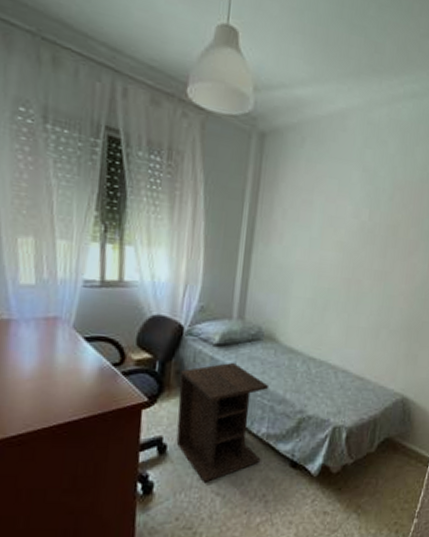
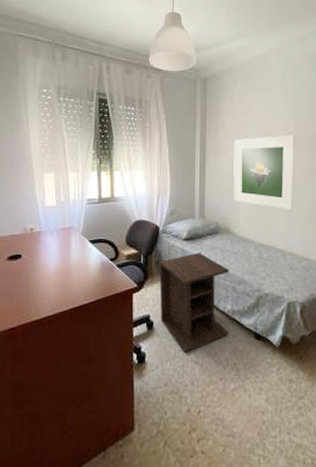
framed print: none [284,222,368,318] -> present [233,135,295,210]

